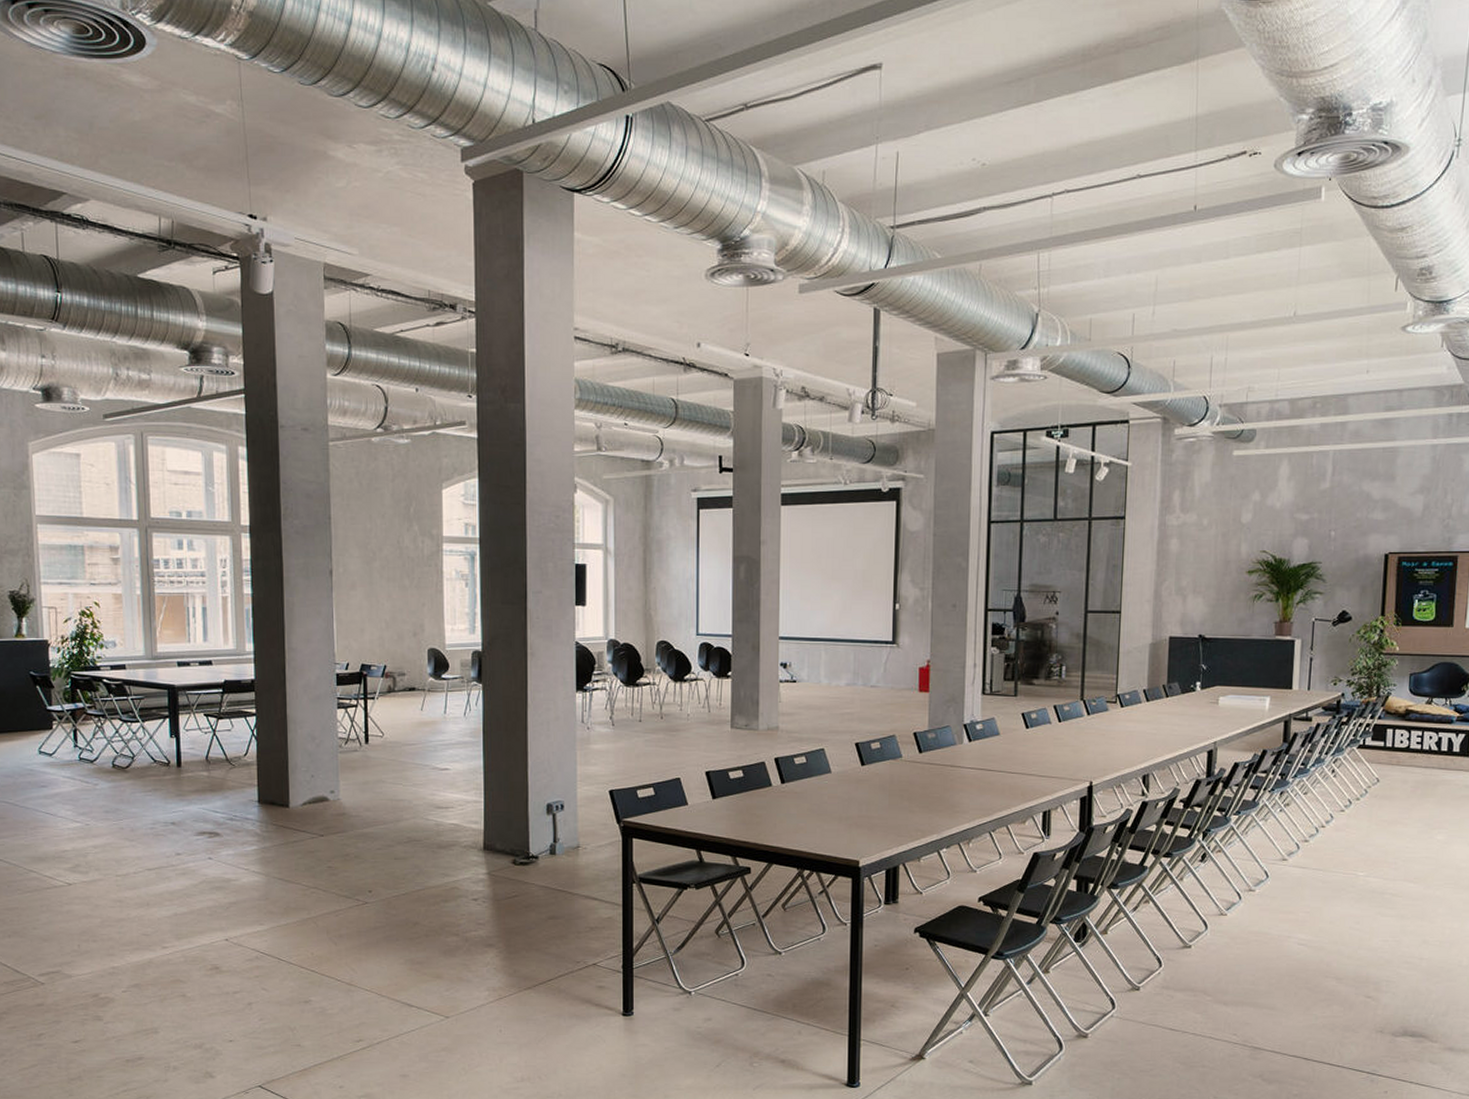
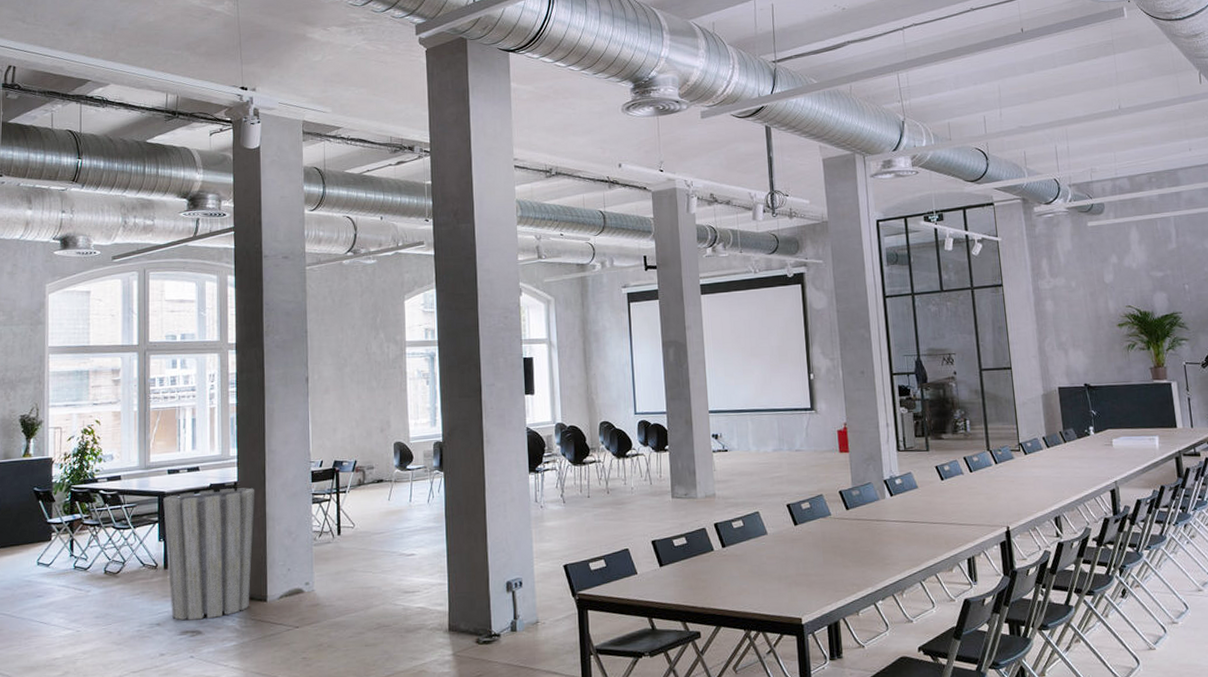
trash can: none [173,686,275,822] -> present [163,488,255,621]

